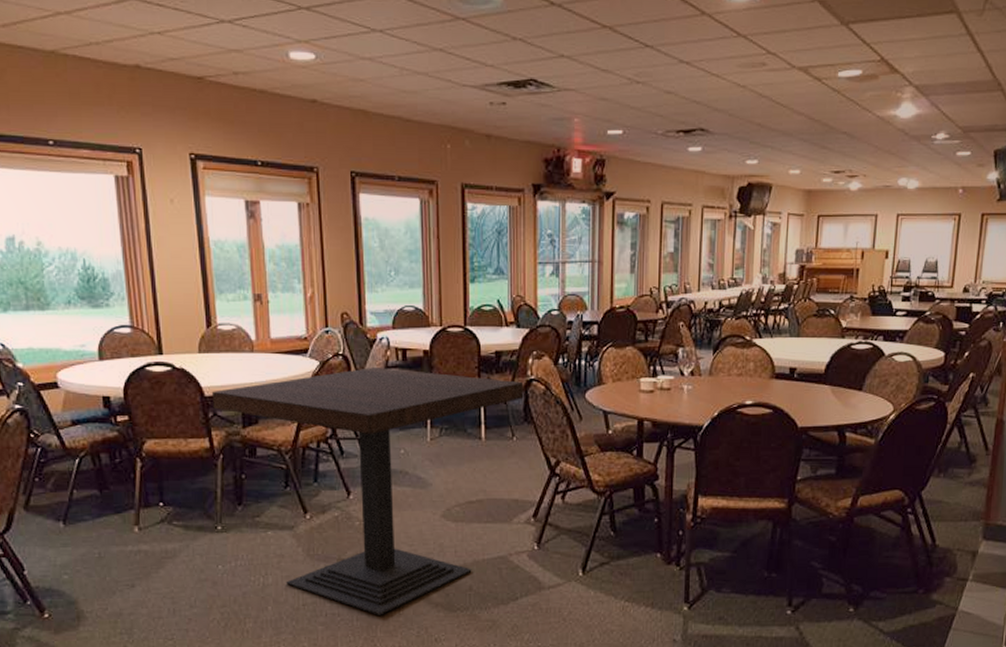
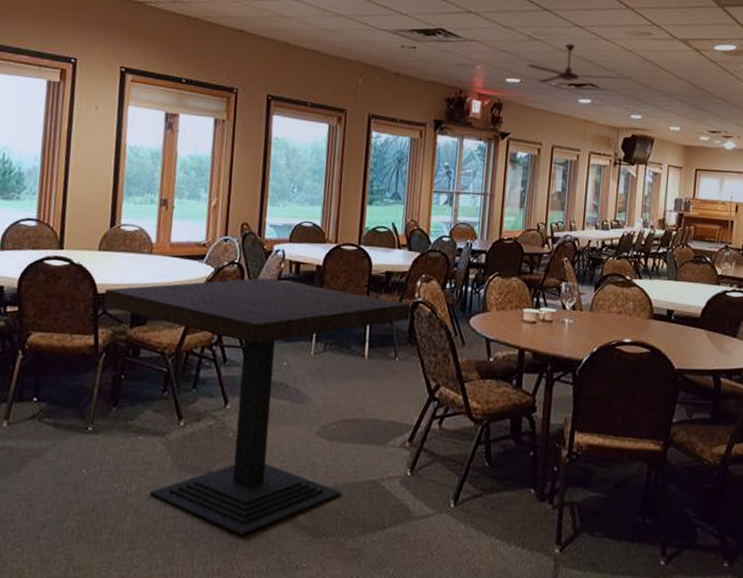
ceiling fan: none [627,84,746,132] -> present [525,43,632,83]

